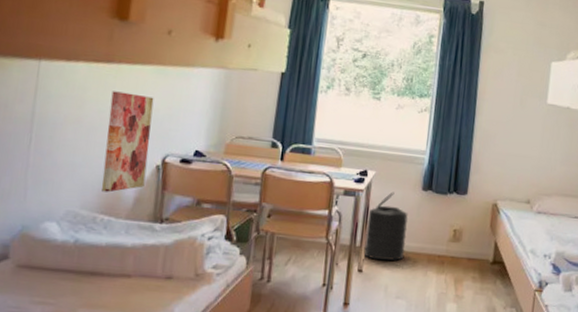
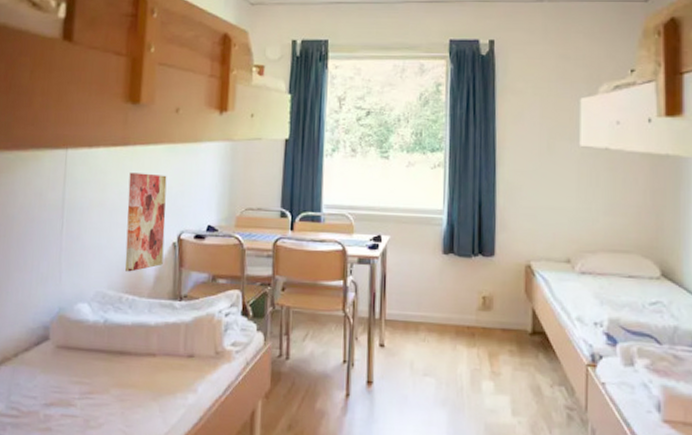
trash can: present [363,192,408,261] -> none [384,257,430,334]

